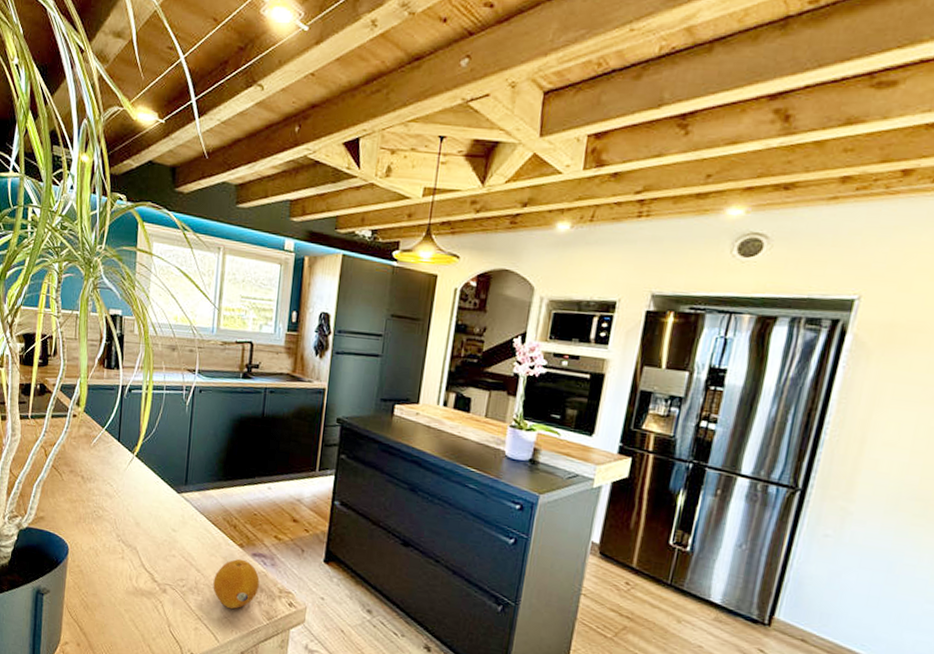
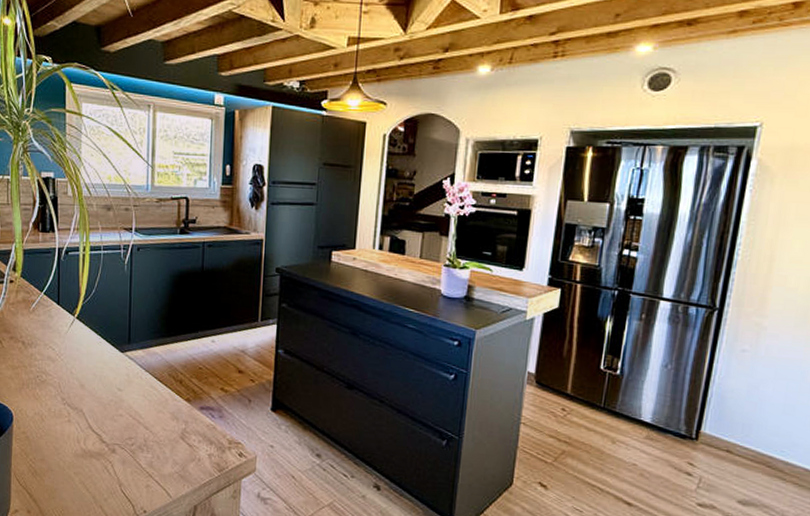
fruit: present [213,558,260,609] -> none [162,413,208,463]

